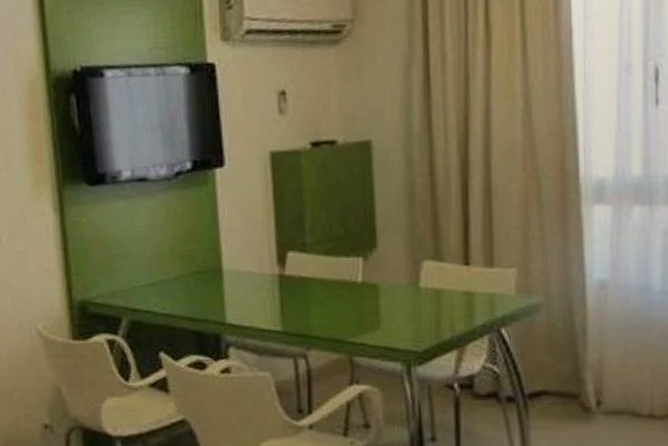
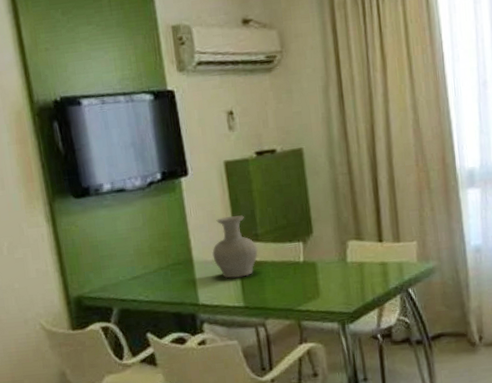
vase: none [247,218,304,295] -> present [212,215,258,279]

